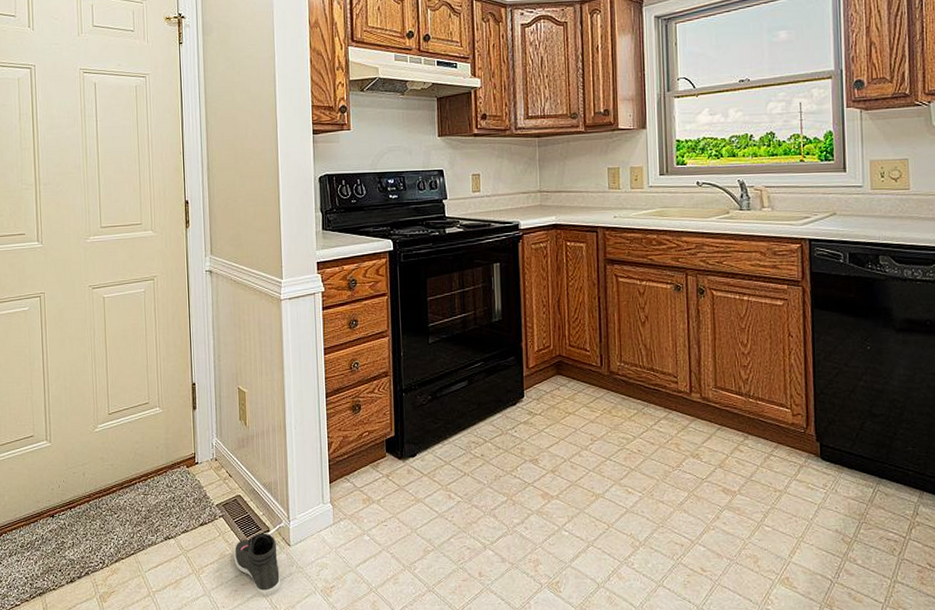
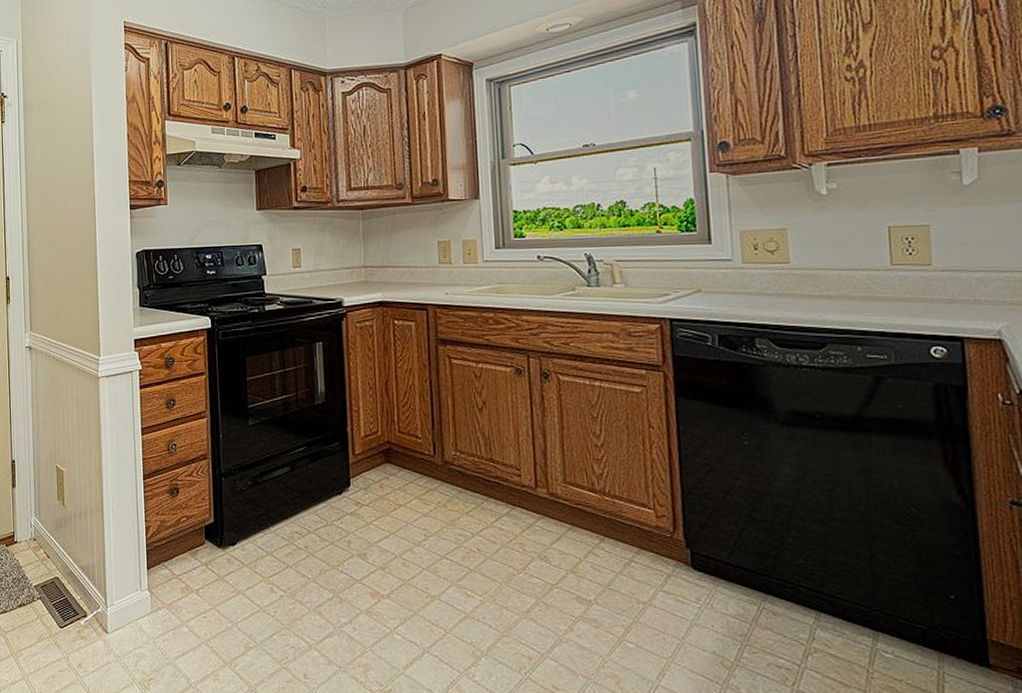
sneaker: present [234,533,281,595] -> none [51,618,99,684]

